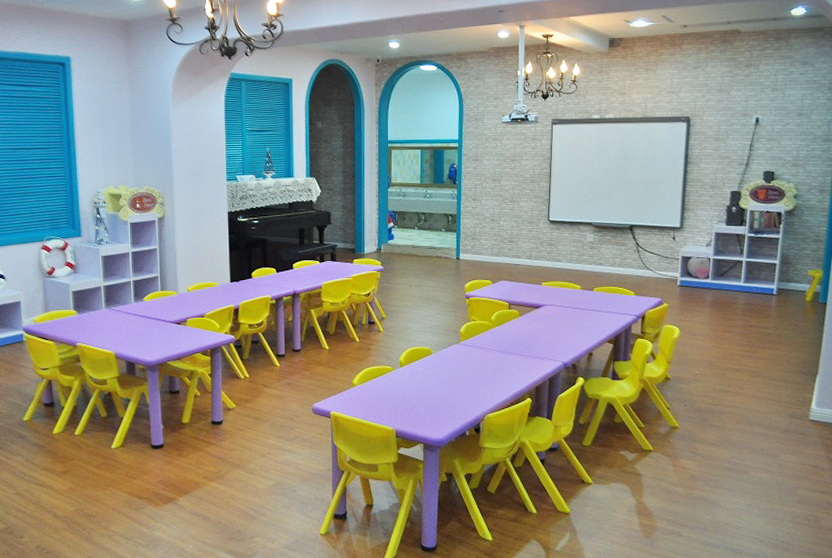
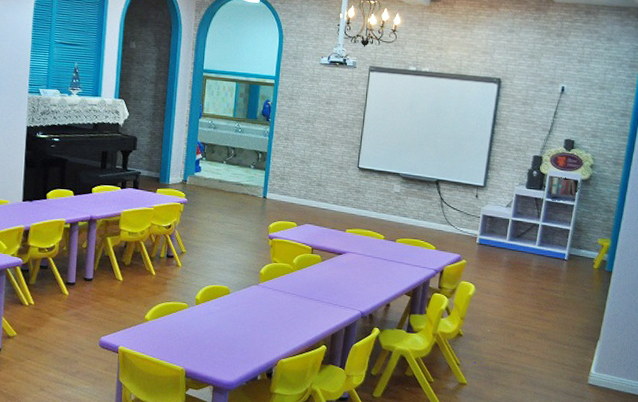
plush toy: present [687,255,712,279] -> none [487,215,510,239]

